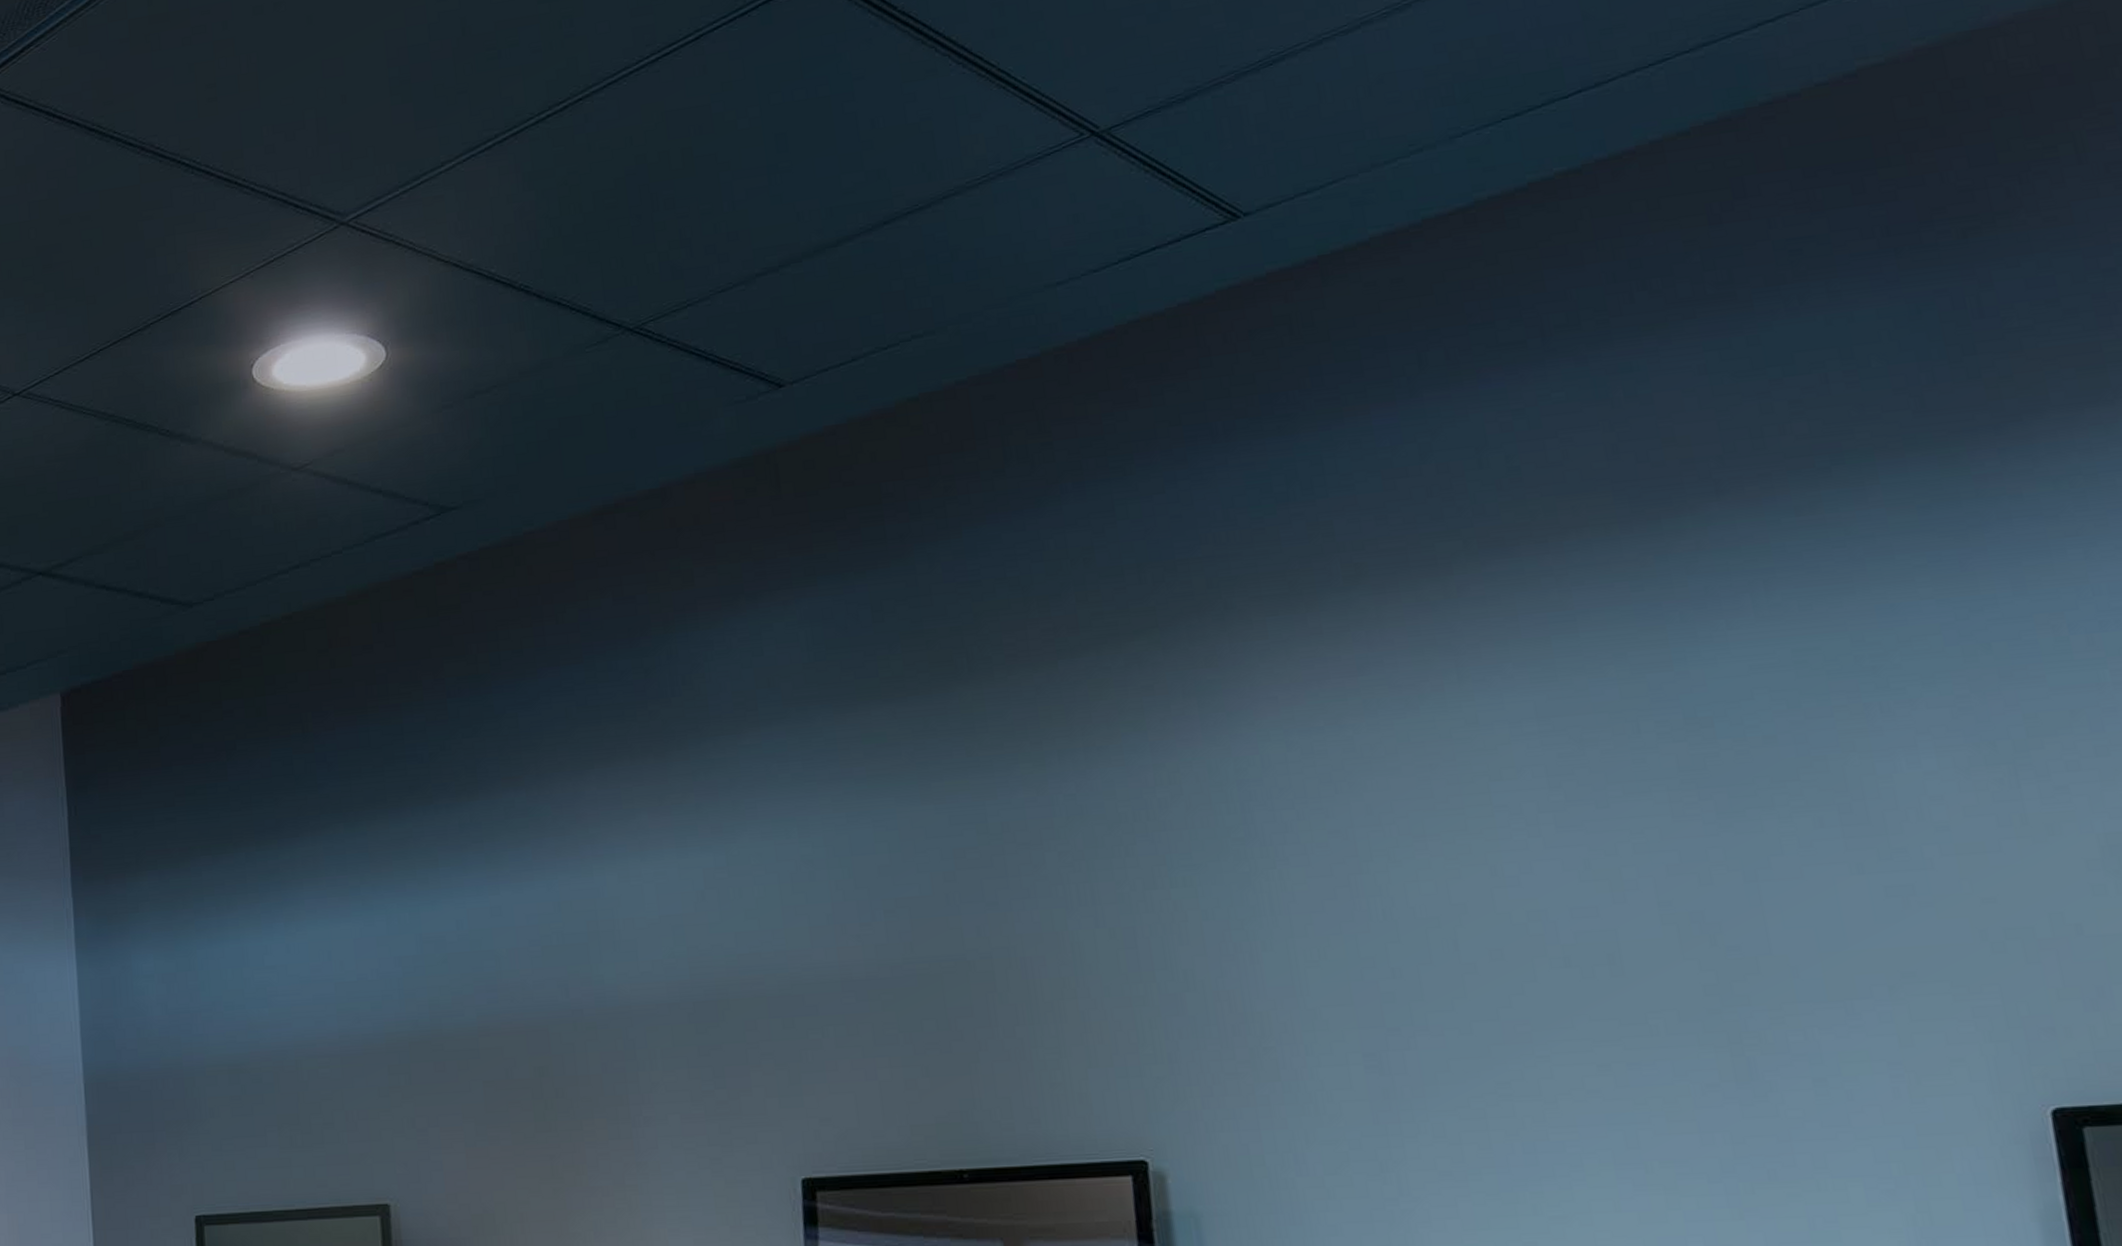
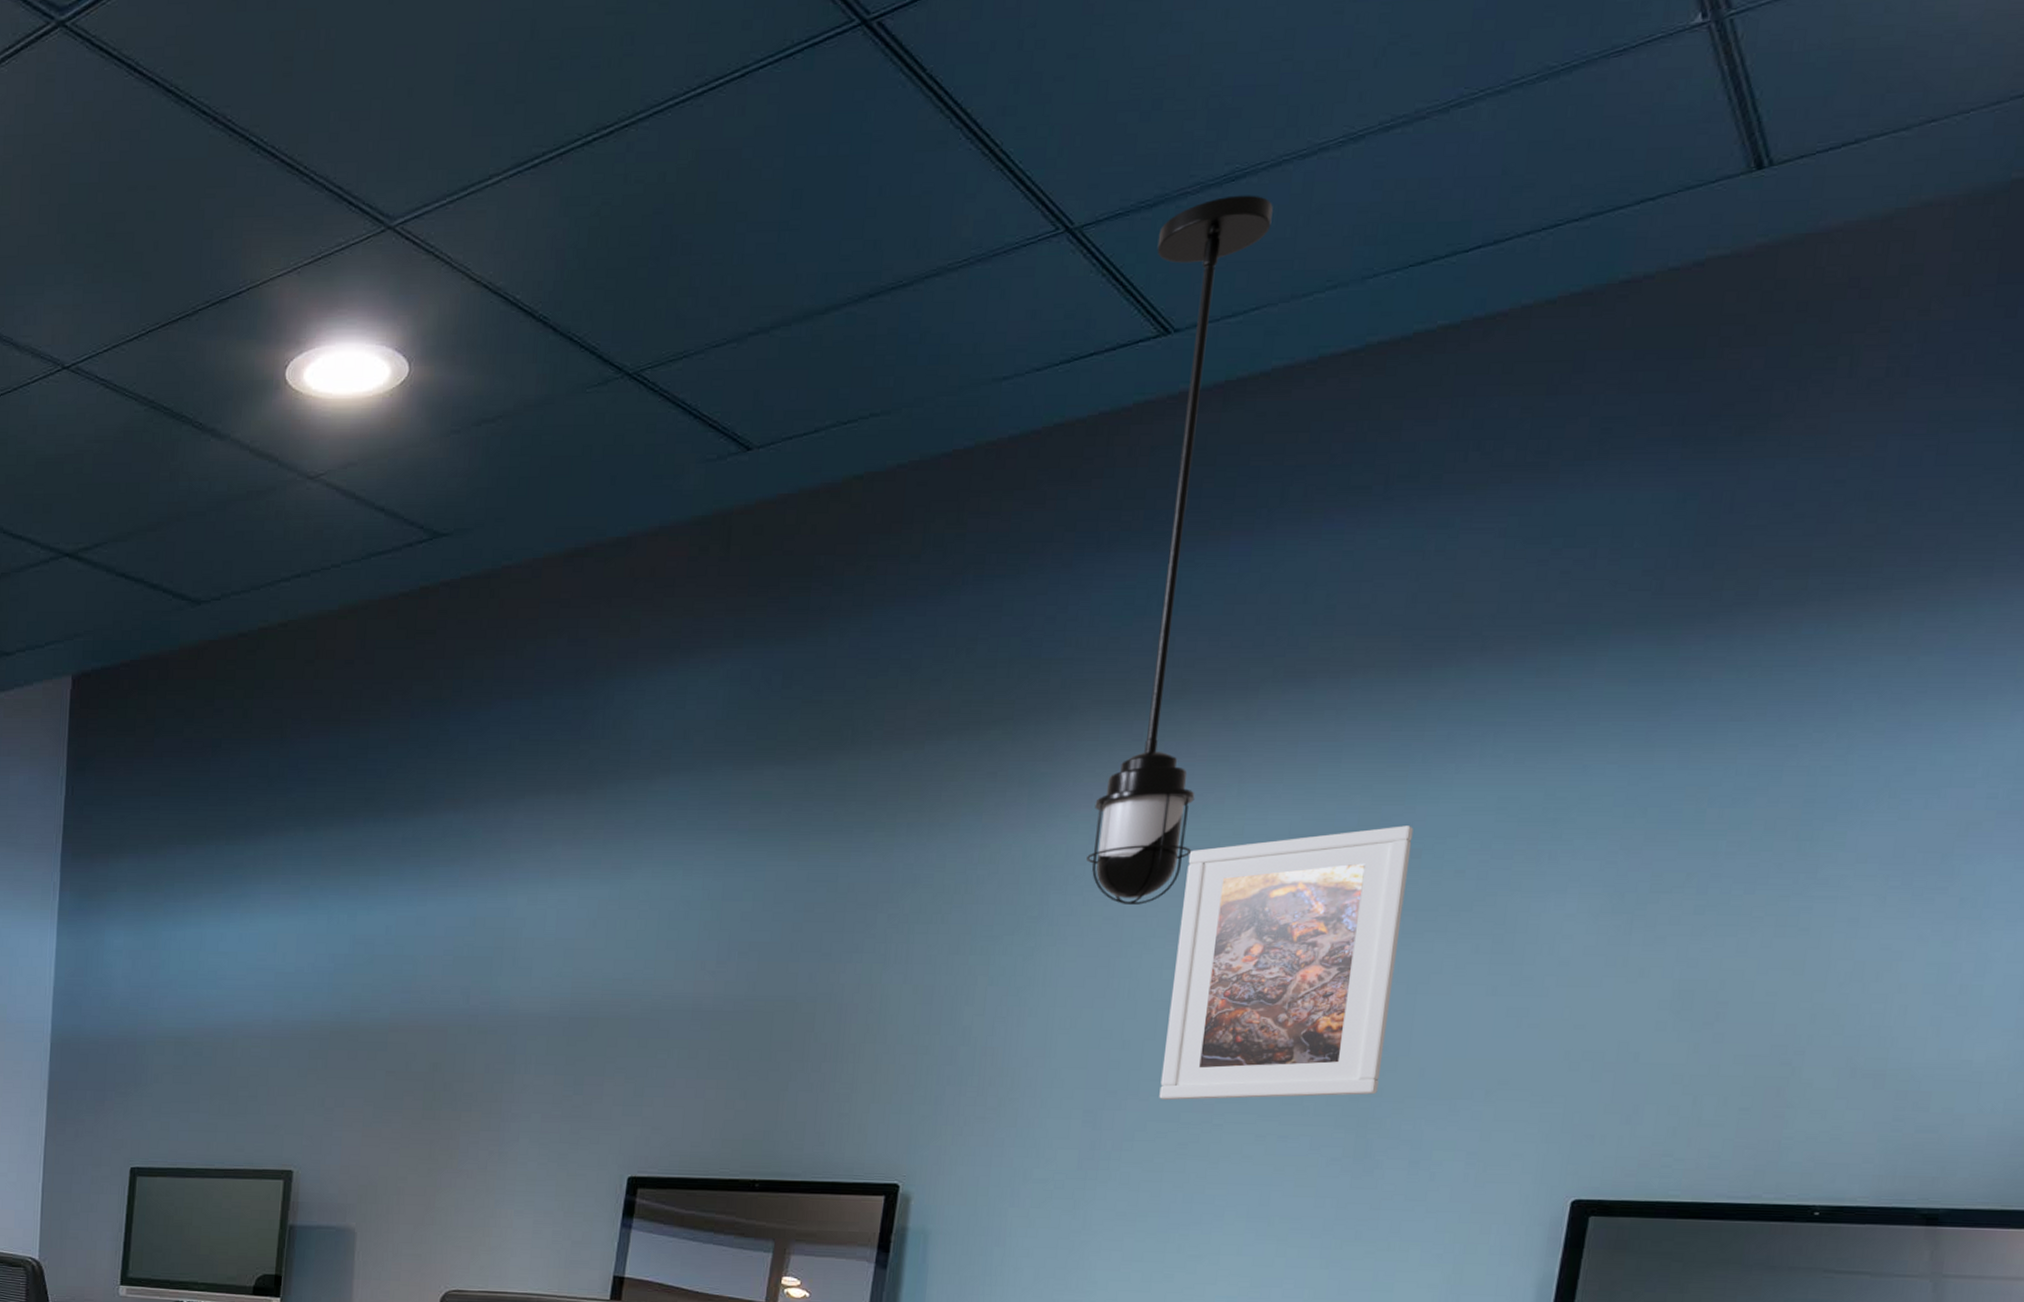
light fixture: none [1199,75,1419,815] -> present [1086,195,1273,906]
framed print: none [1416,692,1743,1033] -> present [1159,826,1414,1100]

